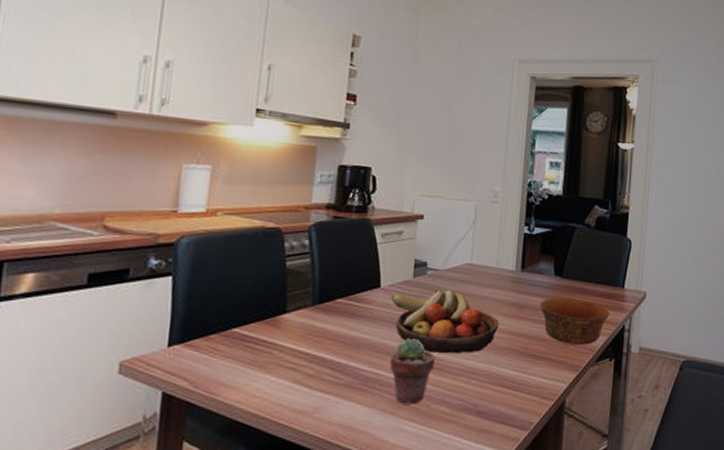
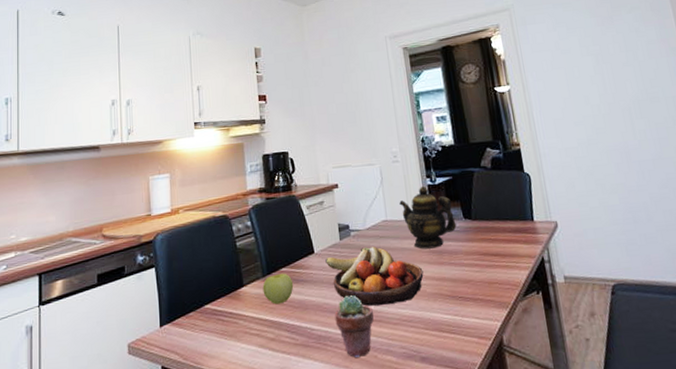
apple: none [309,304,349,338] -> present [262,273,294,305]
teapot: none [489,233,545,301] -> present [399,186,457,249]
bowl: present [540,297,611,345] -> none [457,238,526,283]

